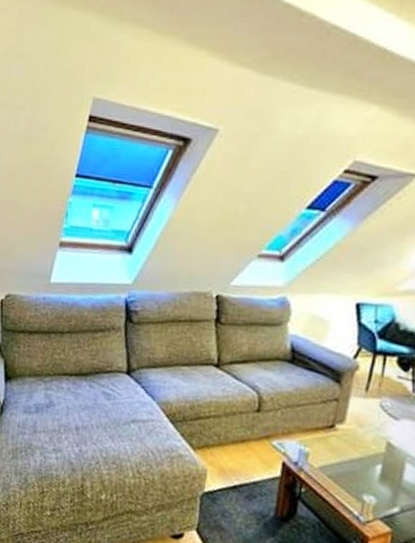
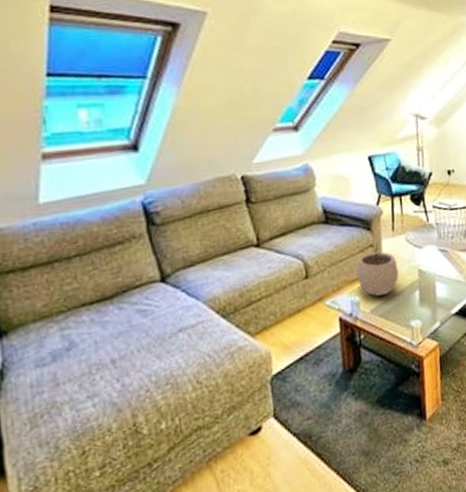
plant pot: none [311,399,363,457] -> present [356,243,399,296]

